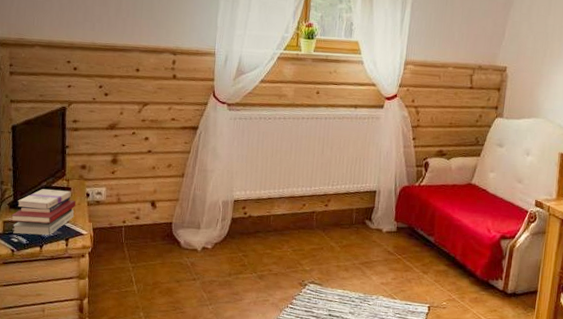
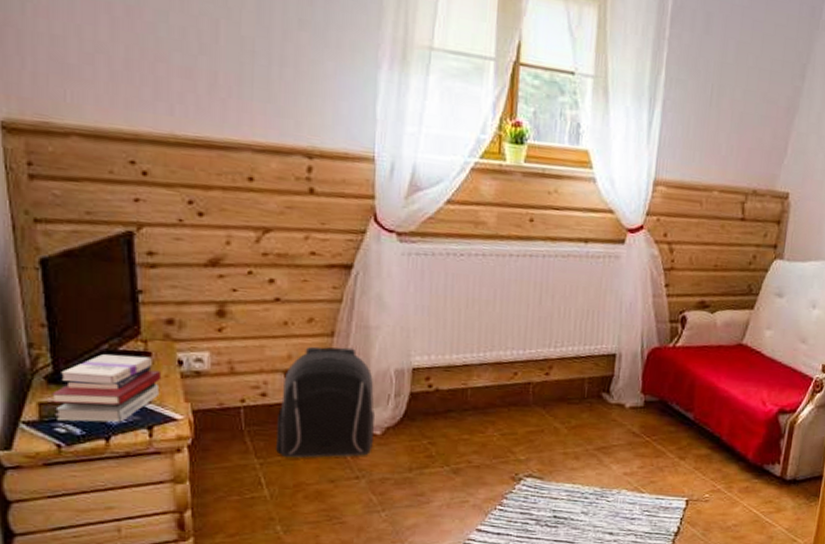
backpack: none [142,184,208,264] -> present [275,346,376,458]

